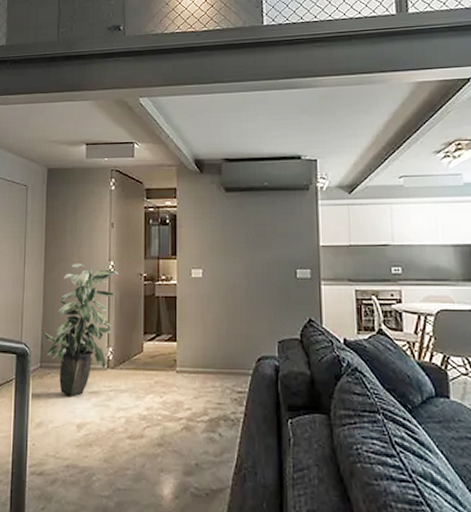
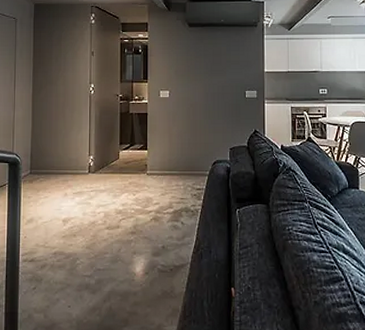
indoor plant: present [43,263,119,396] -> none [32,85,98,196]

